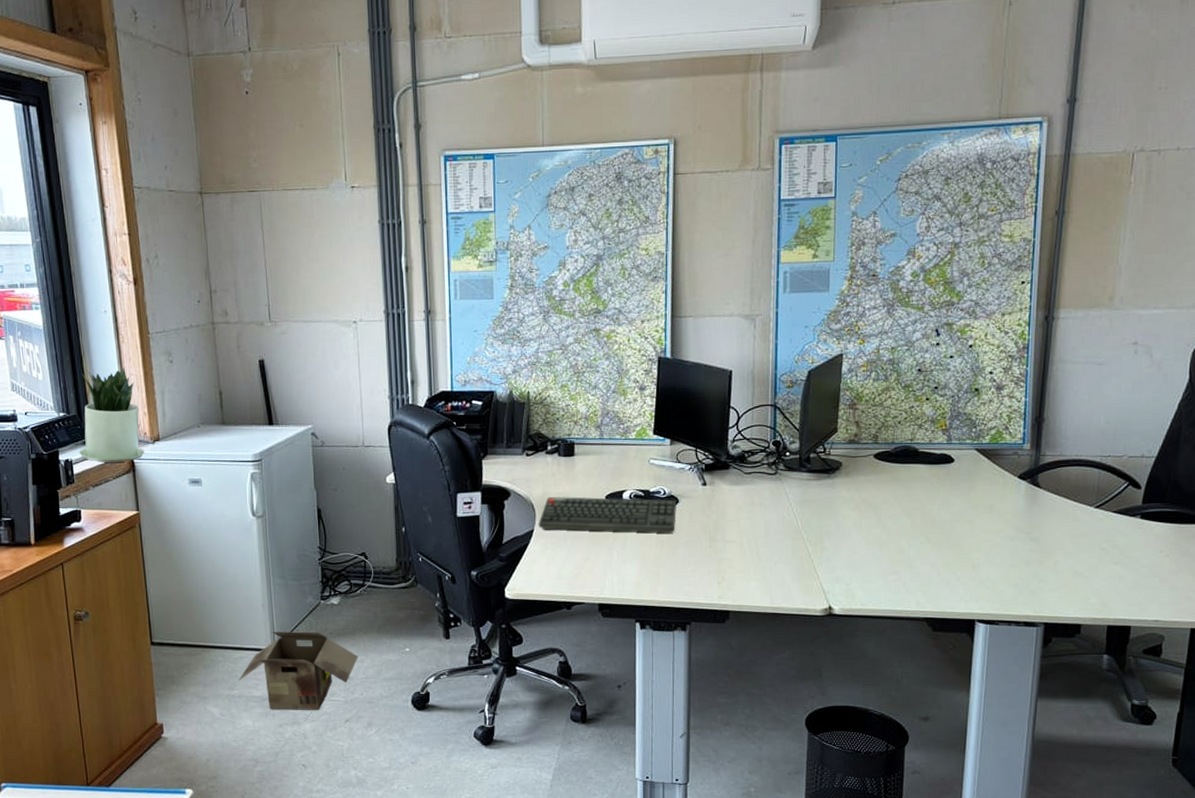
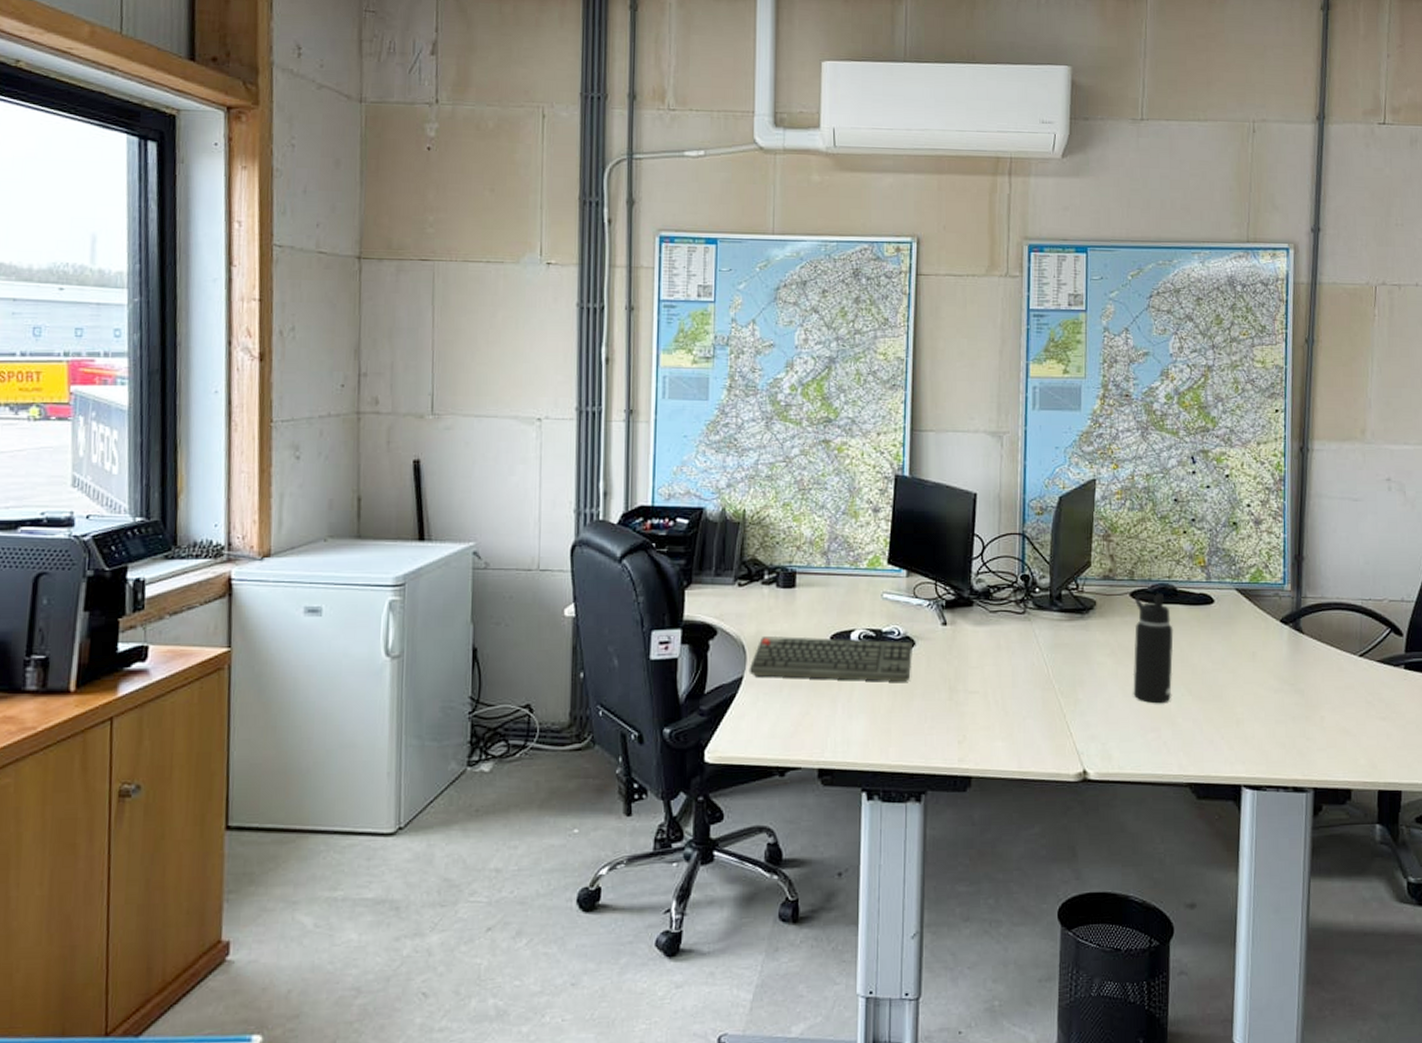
planter: present [79,367,145,463] -> none [156,461,248,583]
cardboard box: present [238,631,358,710] -> none [344,808,511,917]
water bottle: none [875,454,914,550] -> present [1133,593,1174,703]

